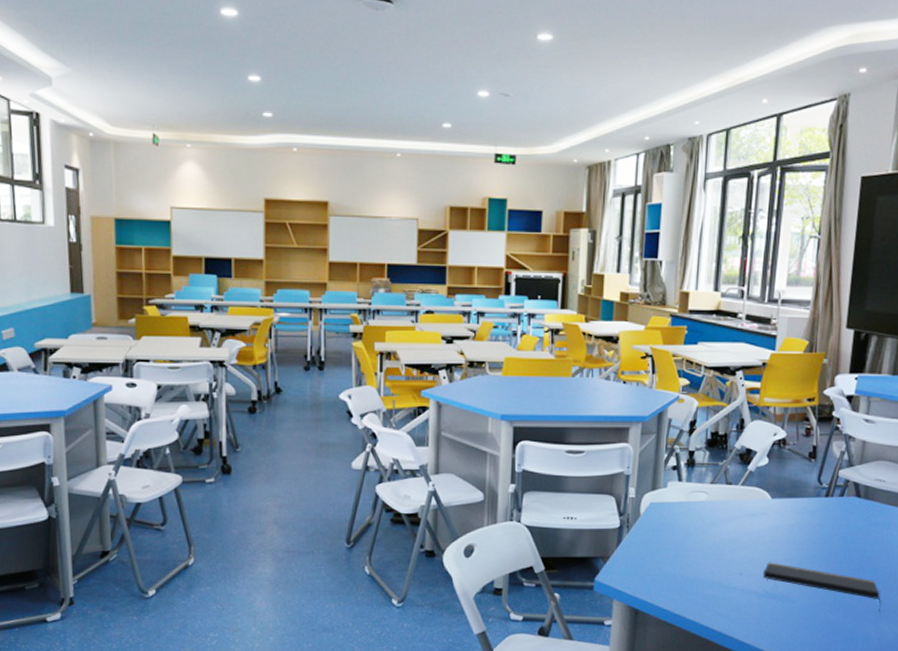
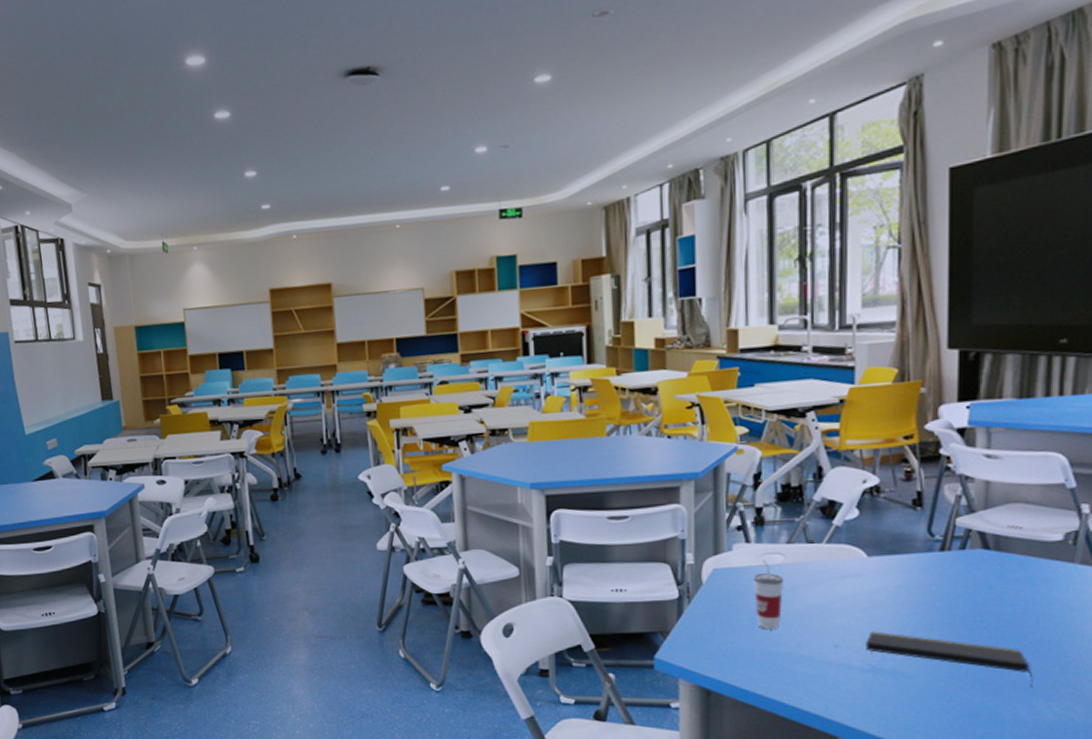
cup: none [681,496,706,557] -> present [754,559,784,629]

